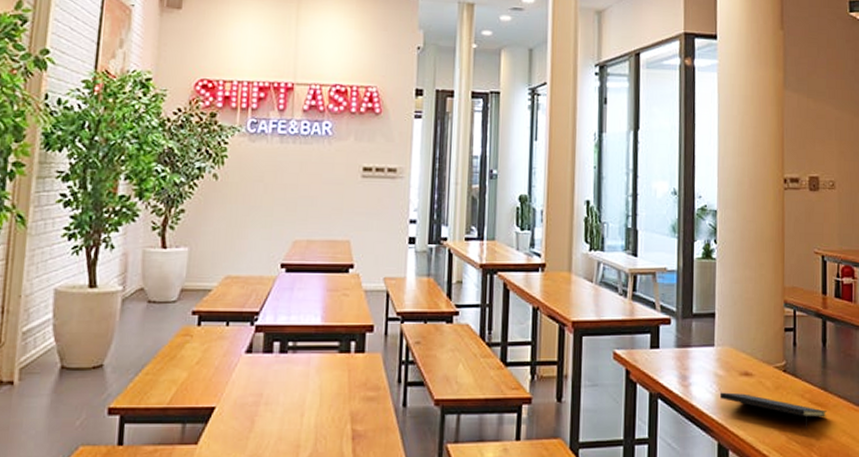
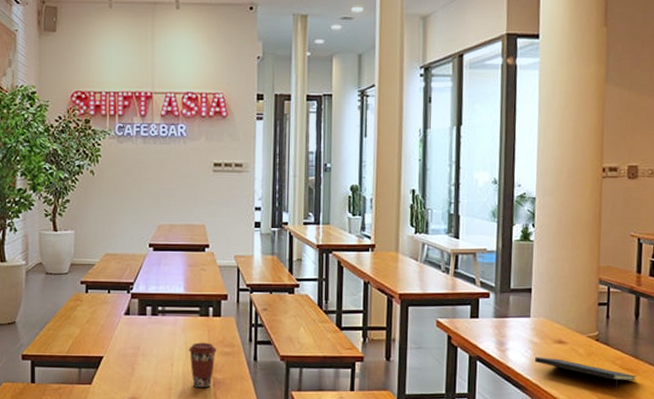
coffee cup: none [323,386,358,444] -> present [188,342,216,389]

